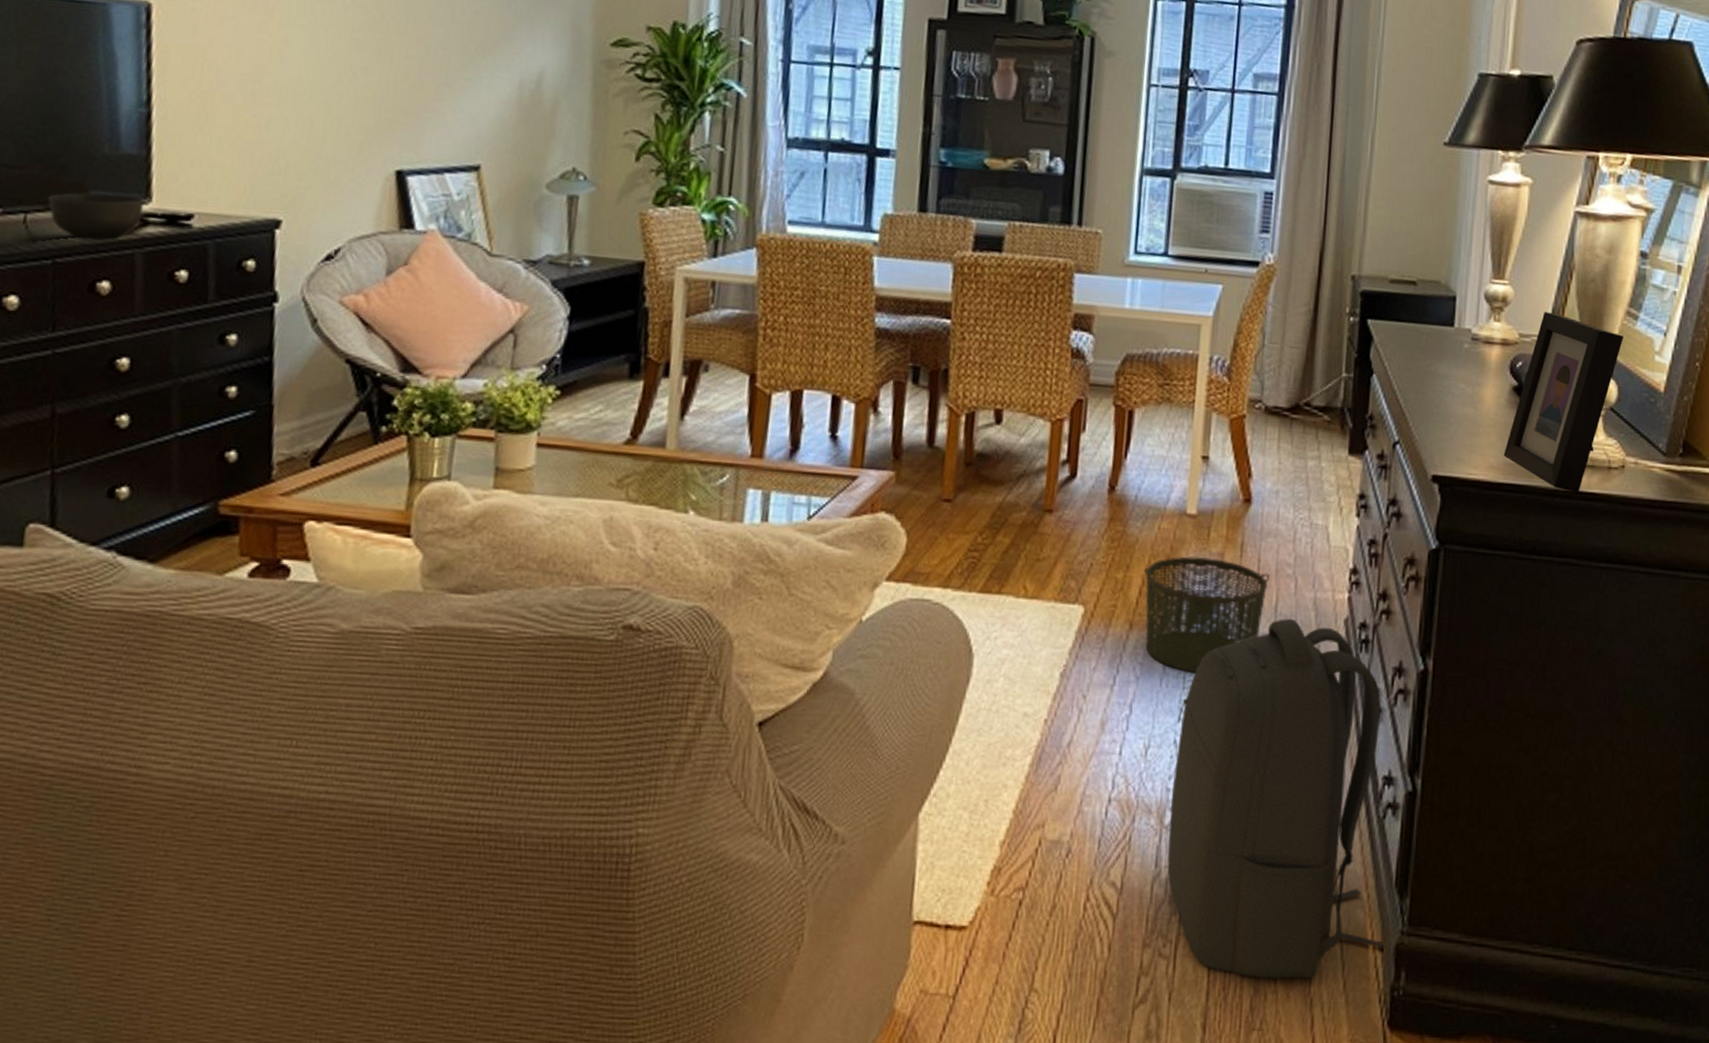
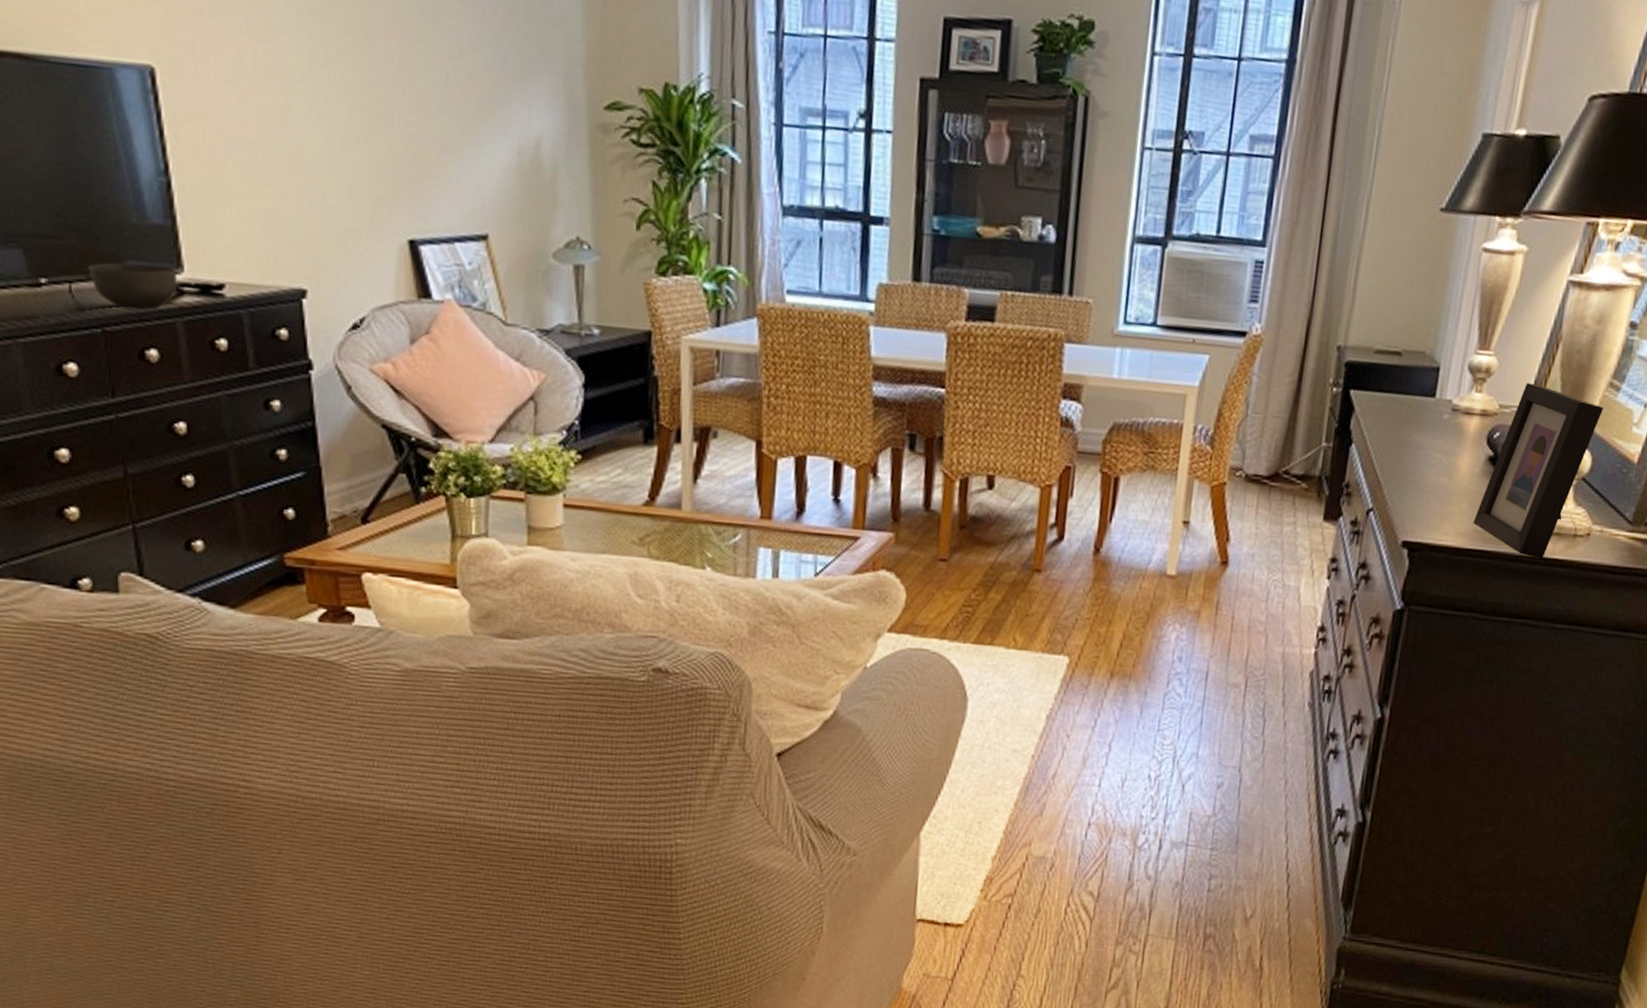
basket: present [1143,556,1270,673] -> none [1124,613,1242,717]
backpack: present [1167,618,1387,979] -> none [1138,670,1339,973]

